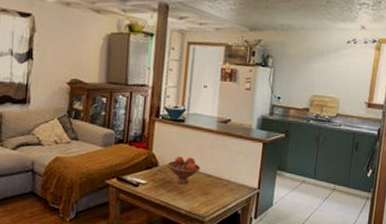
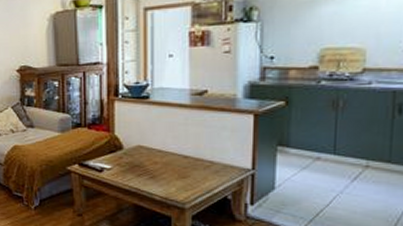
fruit bowl: present [168,156,201,185] -> none [134,137,175,168]

